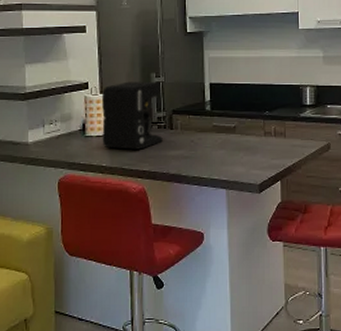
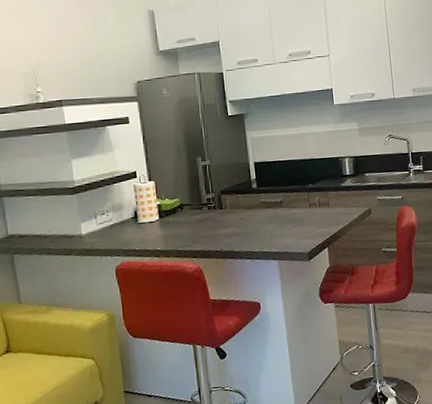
coffee maker: present [101,81,163,150] -> none [150,165,214,233]

